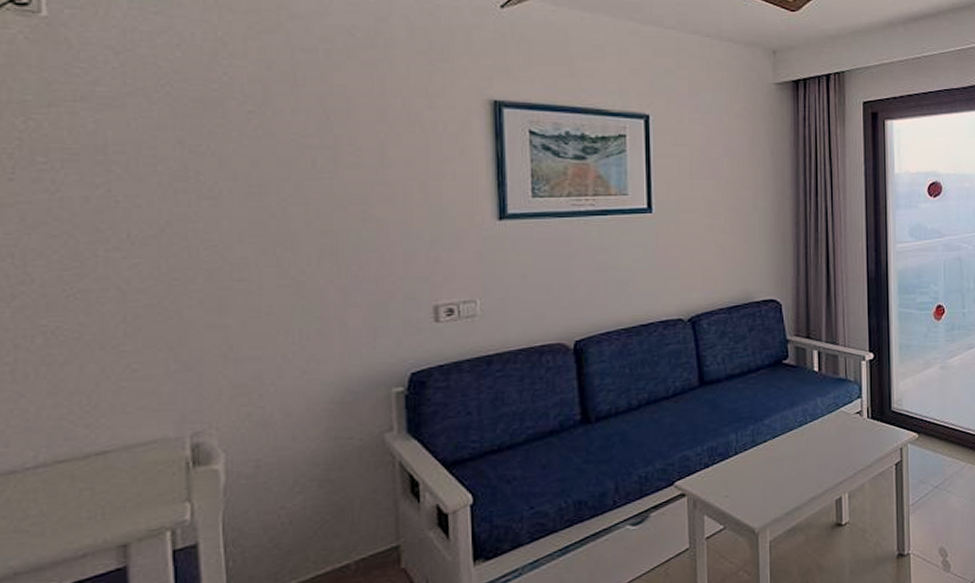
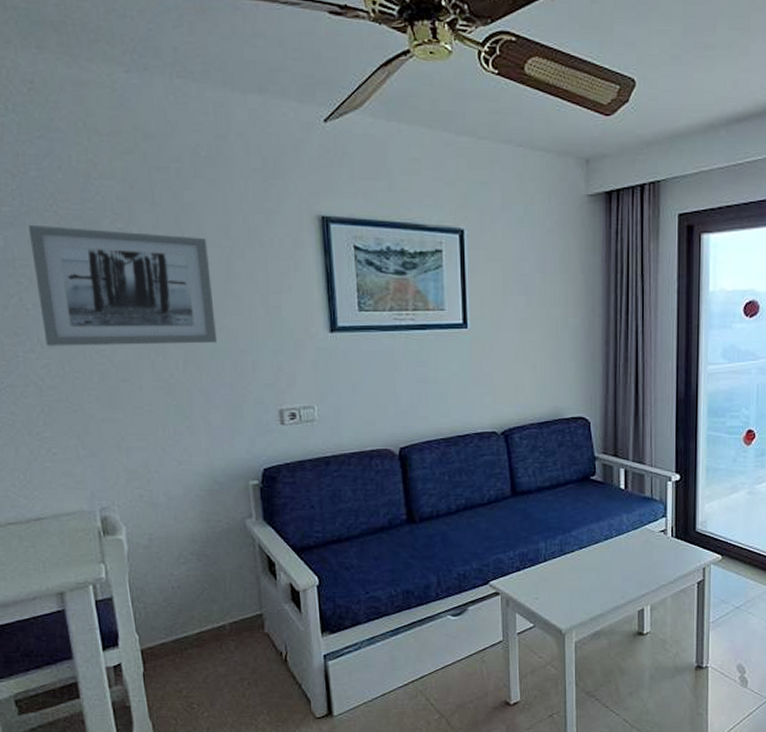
wall art: none [129,106,362,243] -> present [27,224,217,346]

